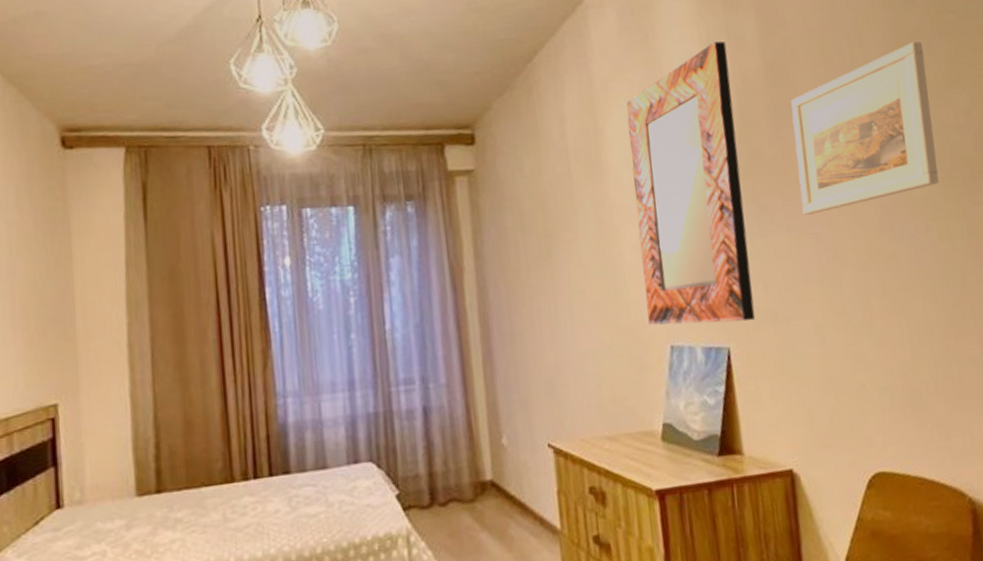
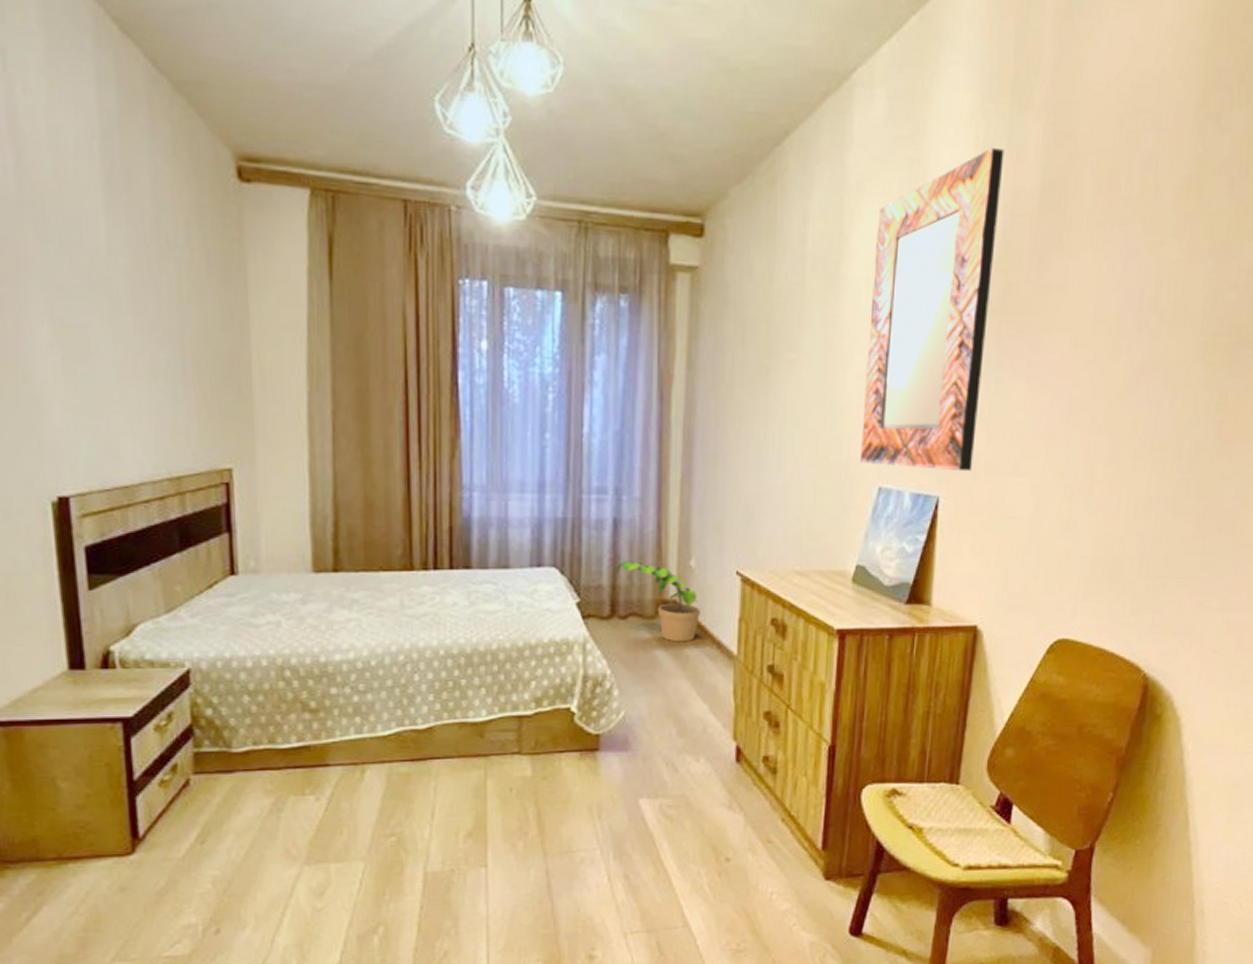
potted plant: none [430,445,519,524] -> present [615,561,700,643]
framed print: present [791,42,939,215] -> none [1047,178,1225,365]

